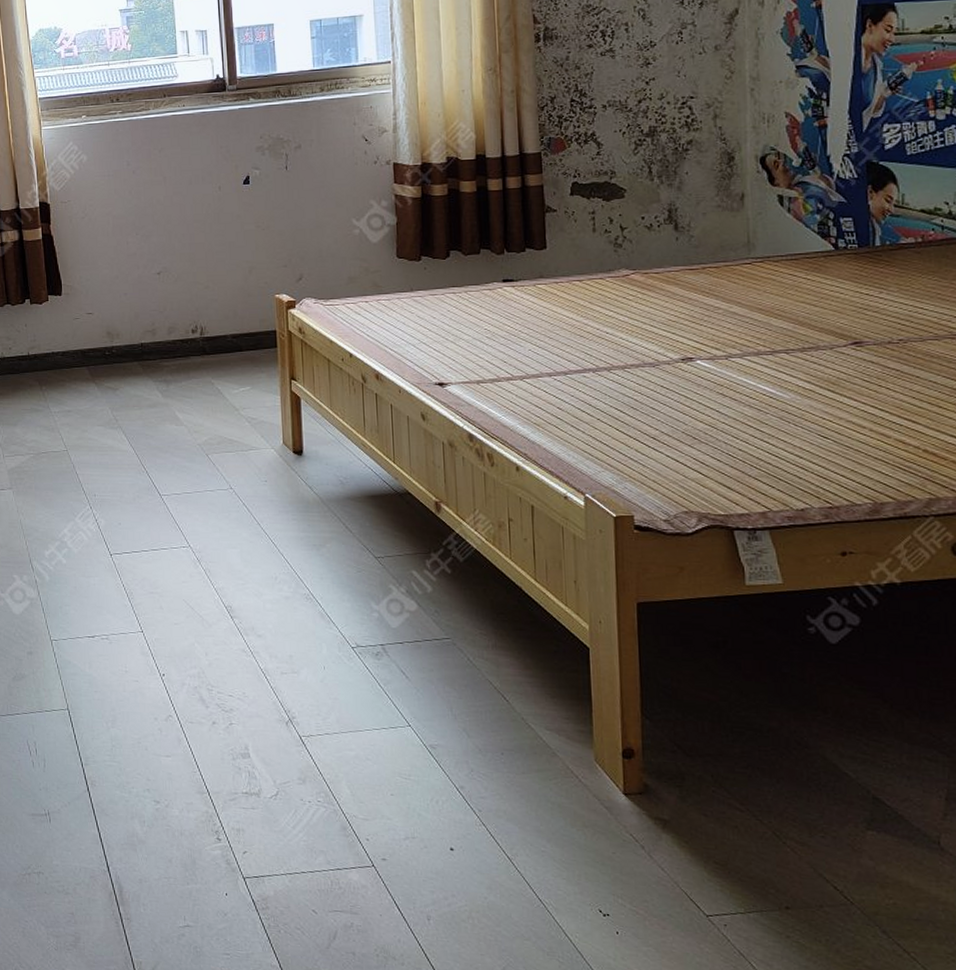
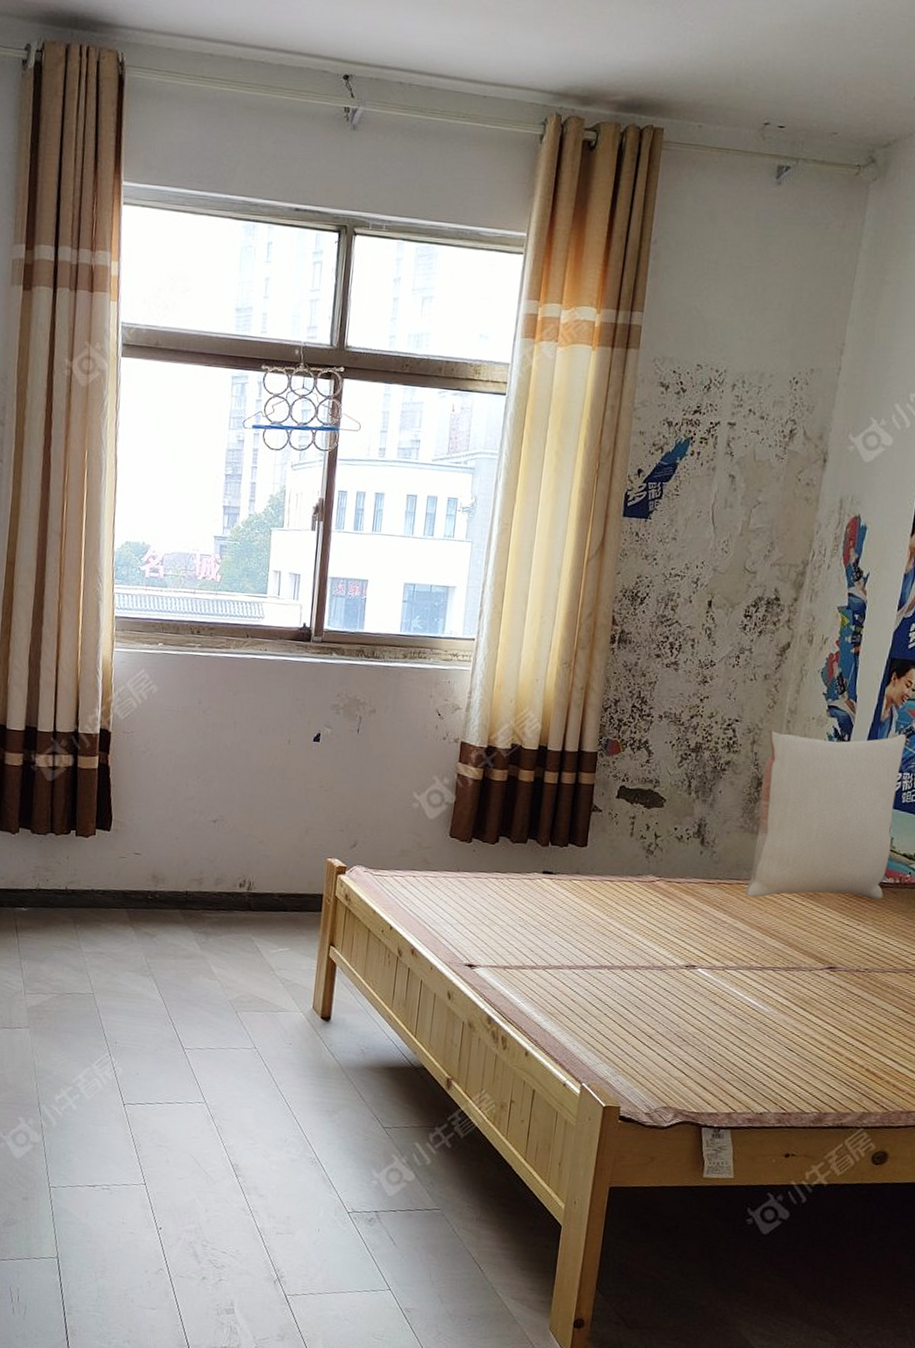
pillow: none [732,81,905,279] -> present [745,731,907,900]

